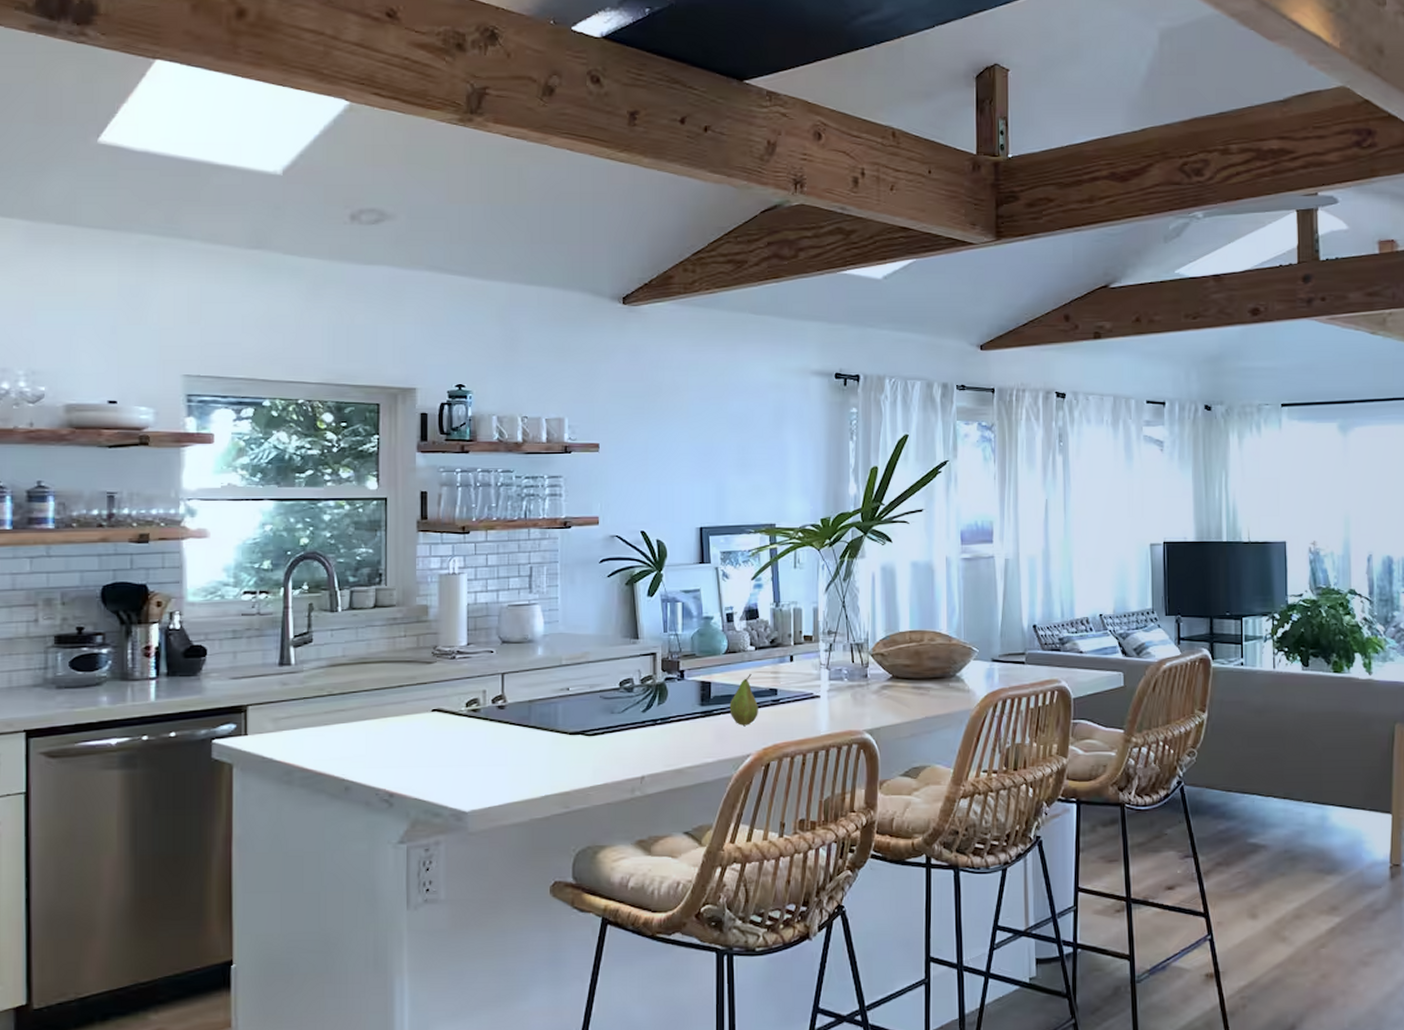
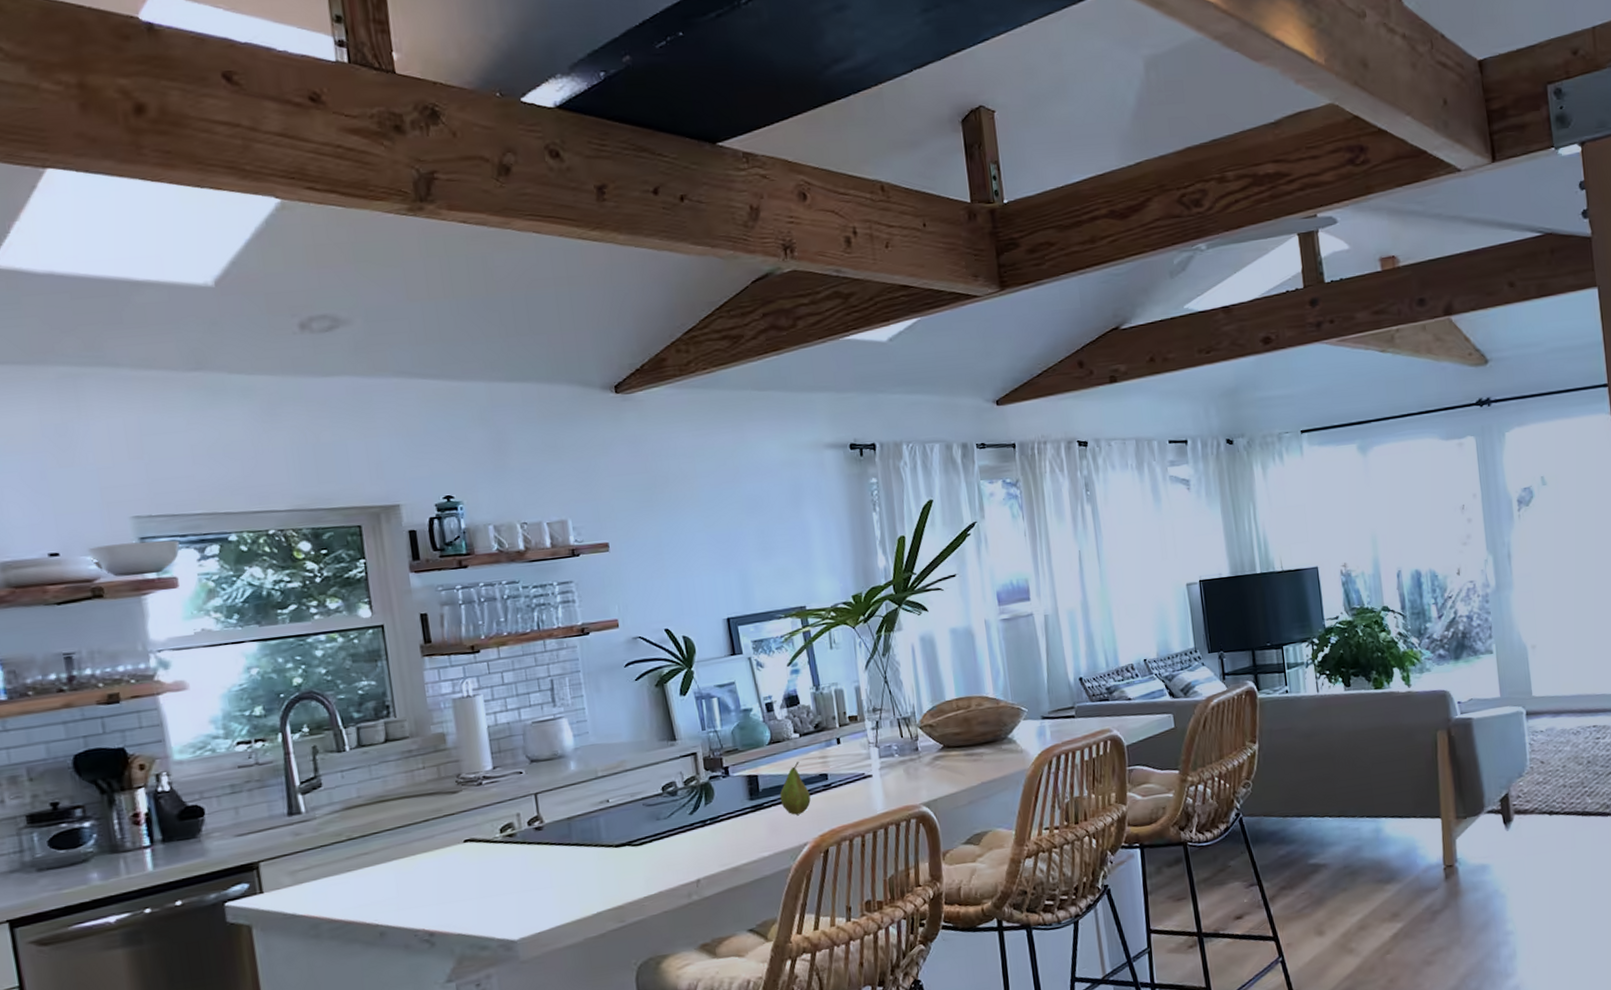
bowl: none [141,398,221,429] -> present [87,540,181,577]

